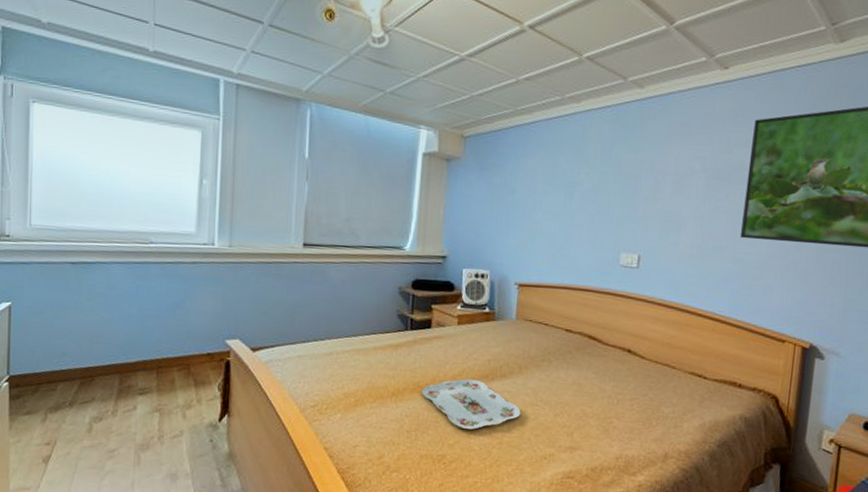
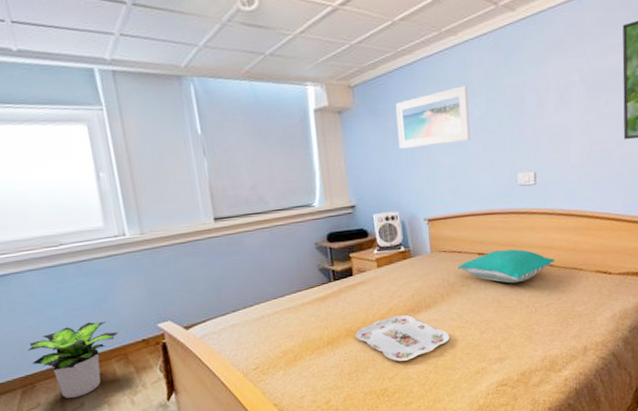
potted plant: none [94,325,187,400] -> present [27,322,119,399]
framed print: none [502,154,582,211] -> present [395,85,471,149]
pillow: none [540,329,647,369] -> present [456,249,555,284]

